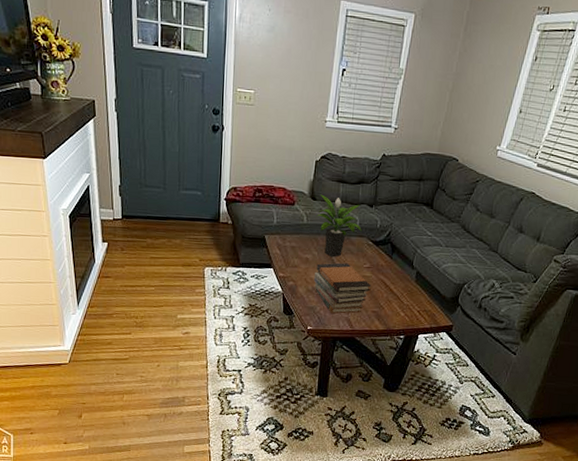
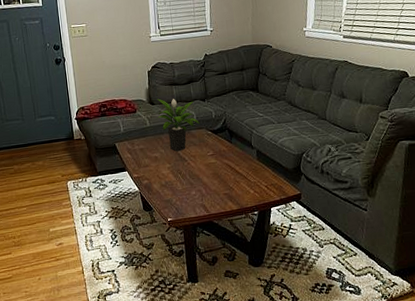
book stack: present [314,263,372,314] -> none [165,154,218,203]

